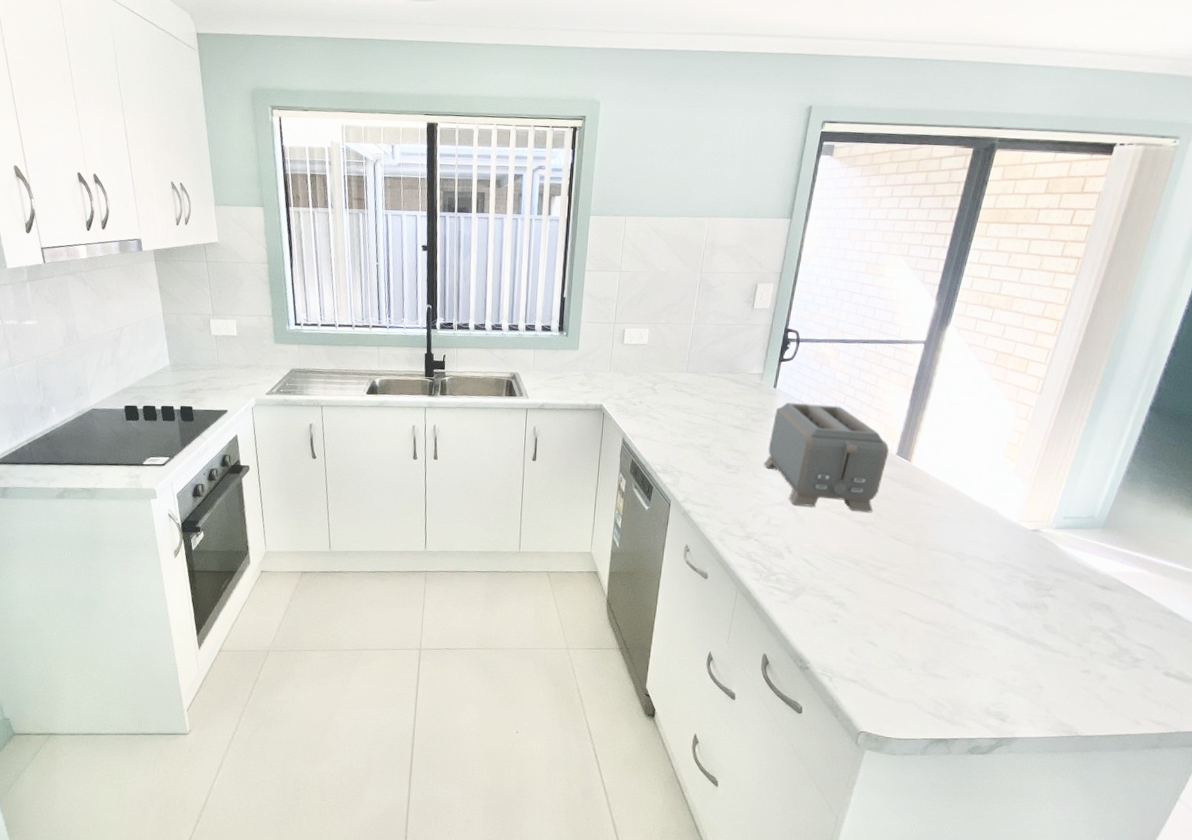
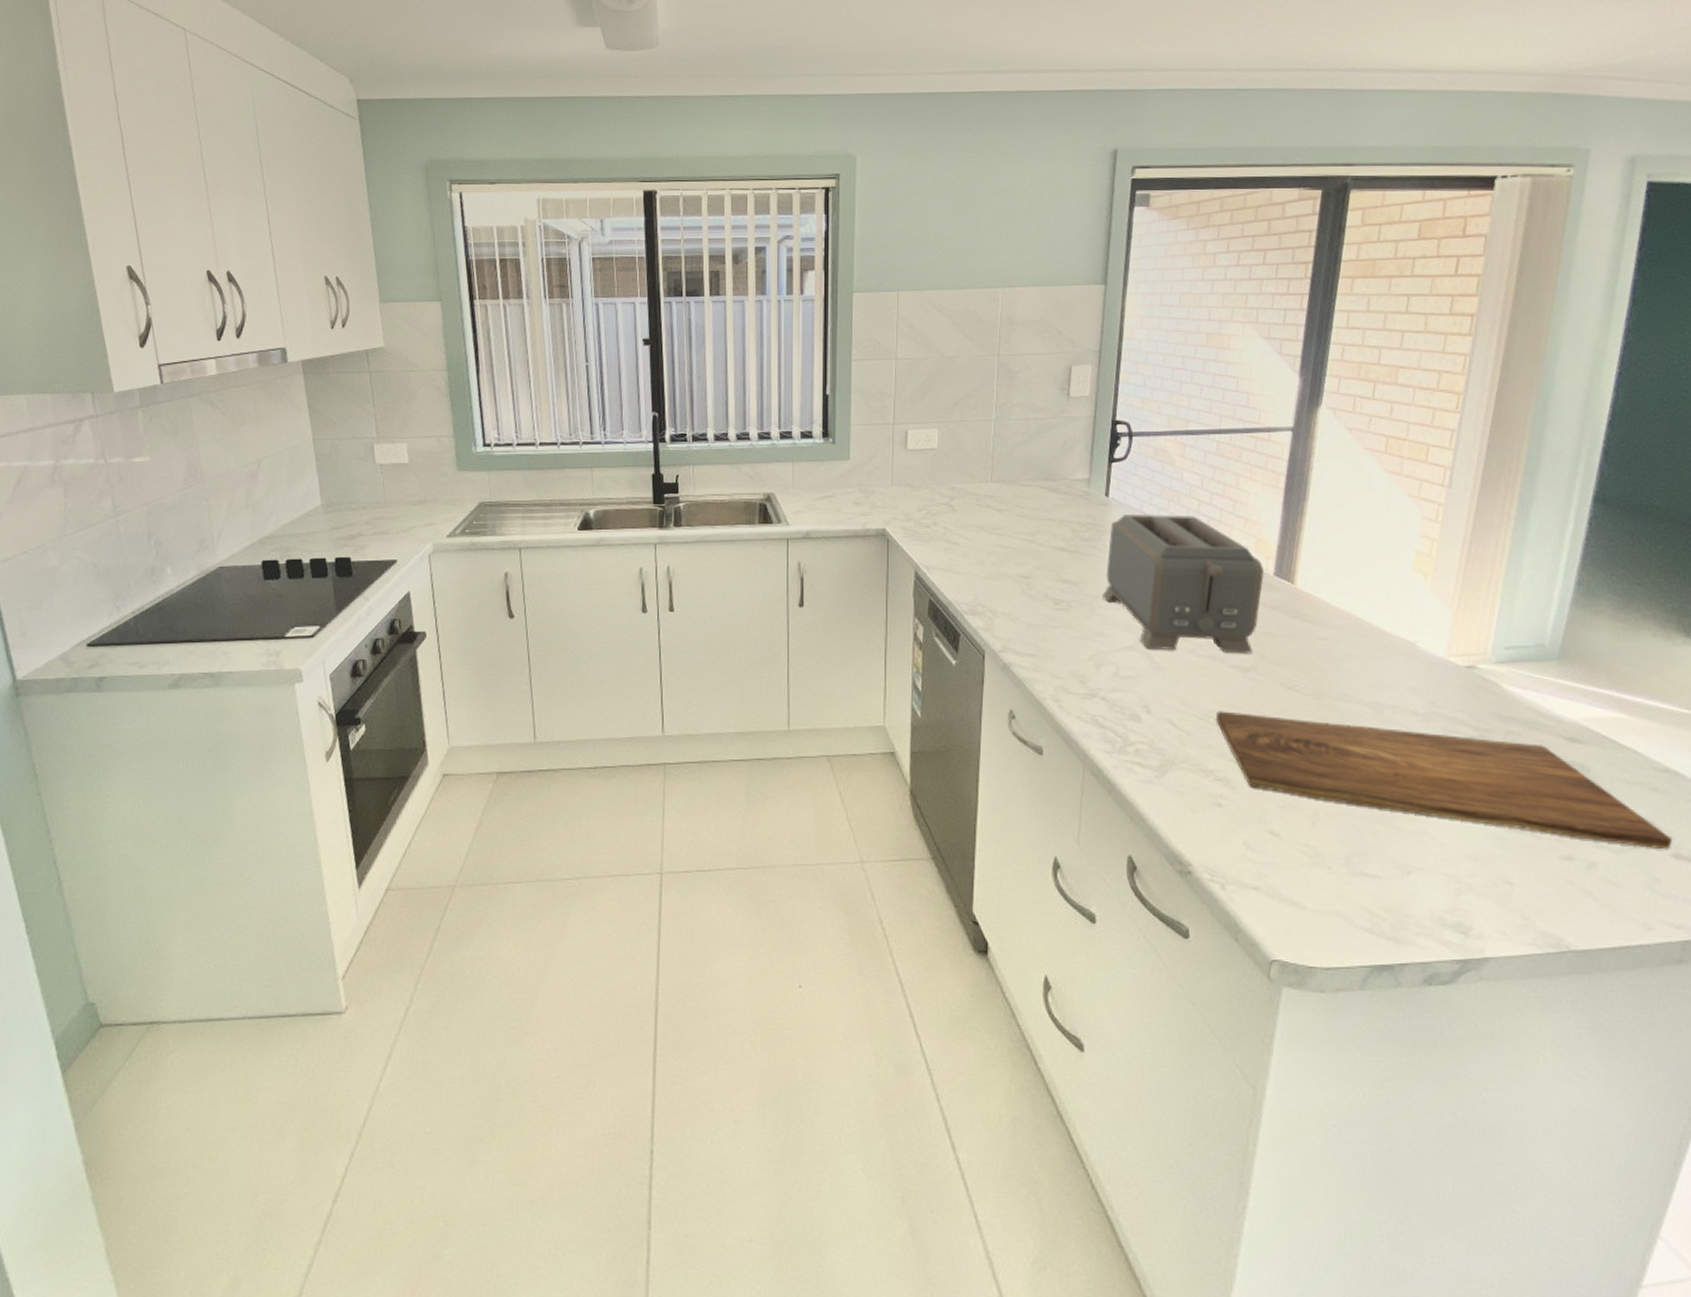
cutting board: none [839,553,1166,669] -> present [1215,711,1673,850]

